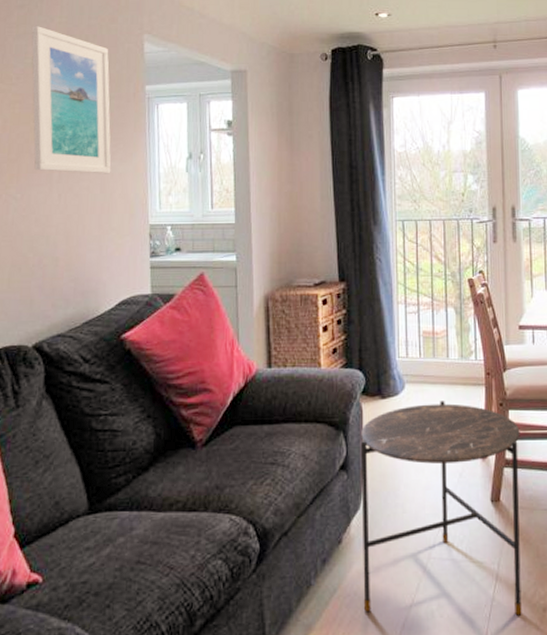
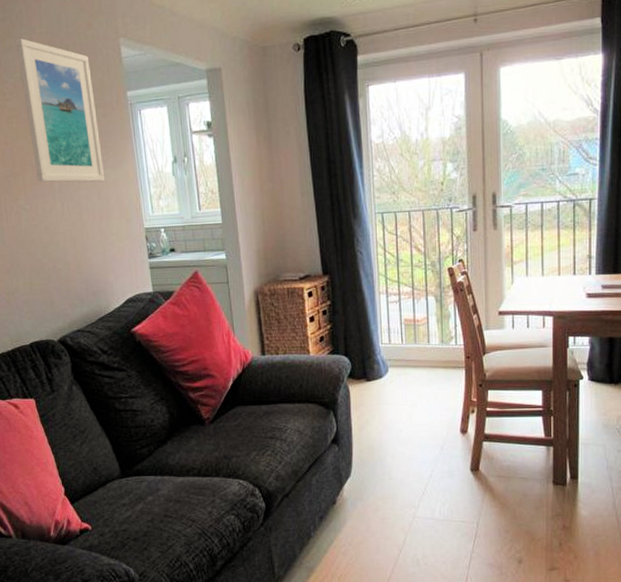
side table: present [360,401,522,616] -> none [348,383,499,566]

